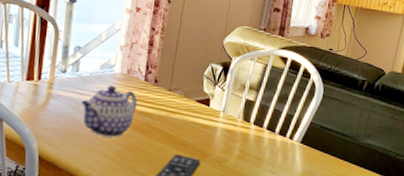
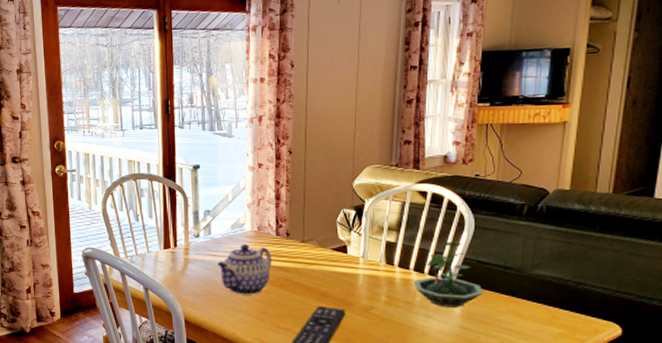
terrarium: none [265,106,323,167] -> present [413,241,485,307]

